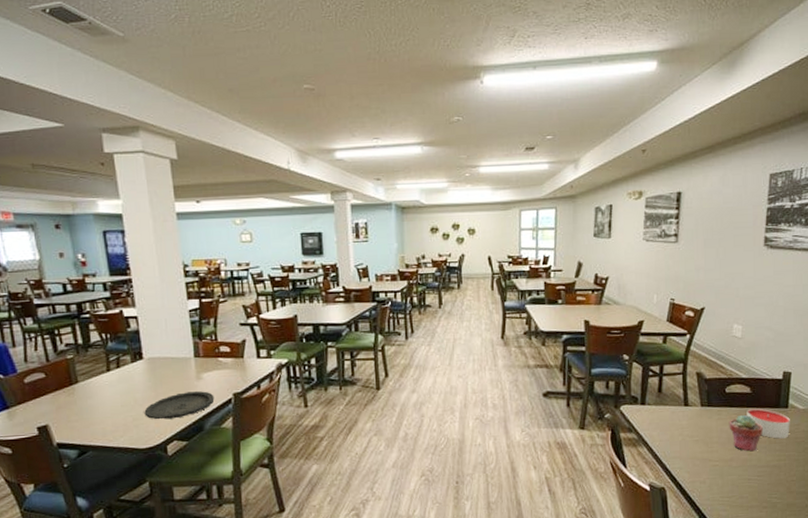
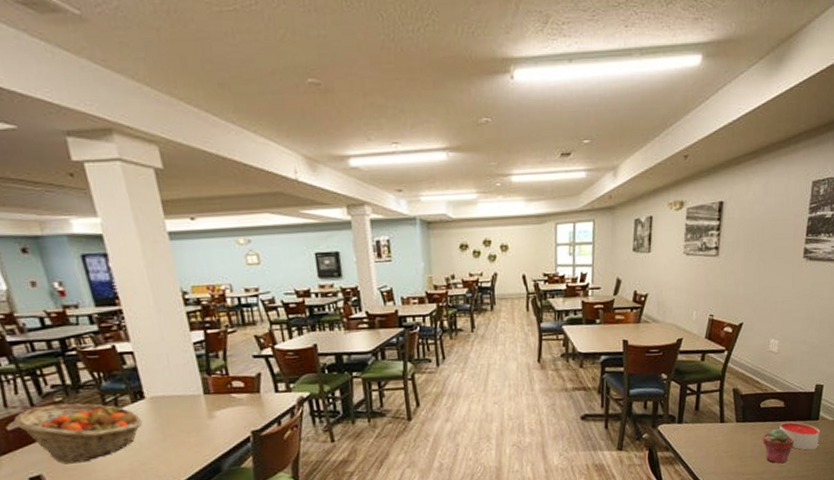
fruit basket: none [31,360,139,416] -> present [14,403,143,465]
plate: present [144,391,215,420] -> none [152,430,231,463]

